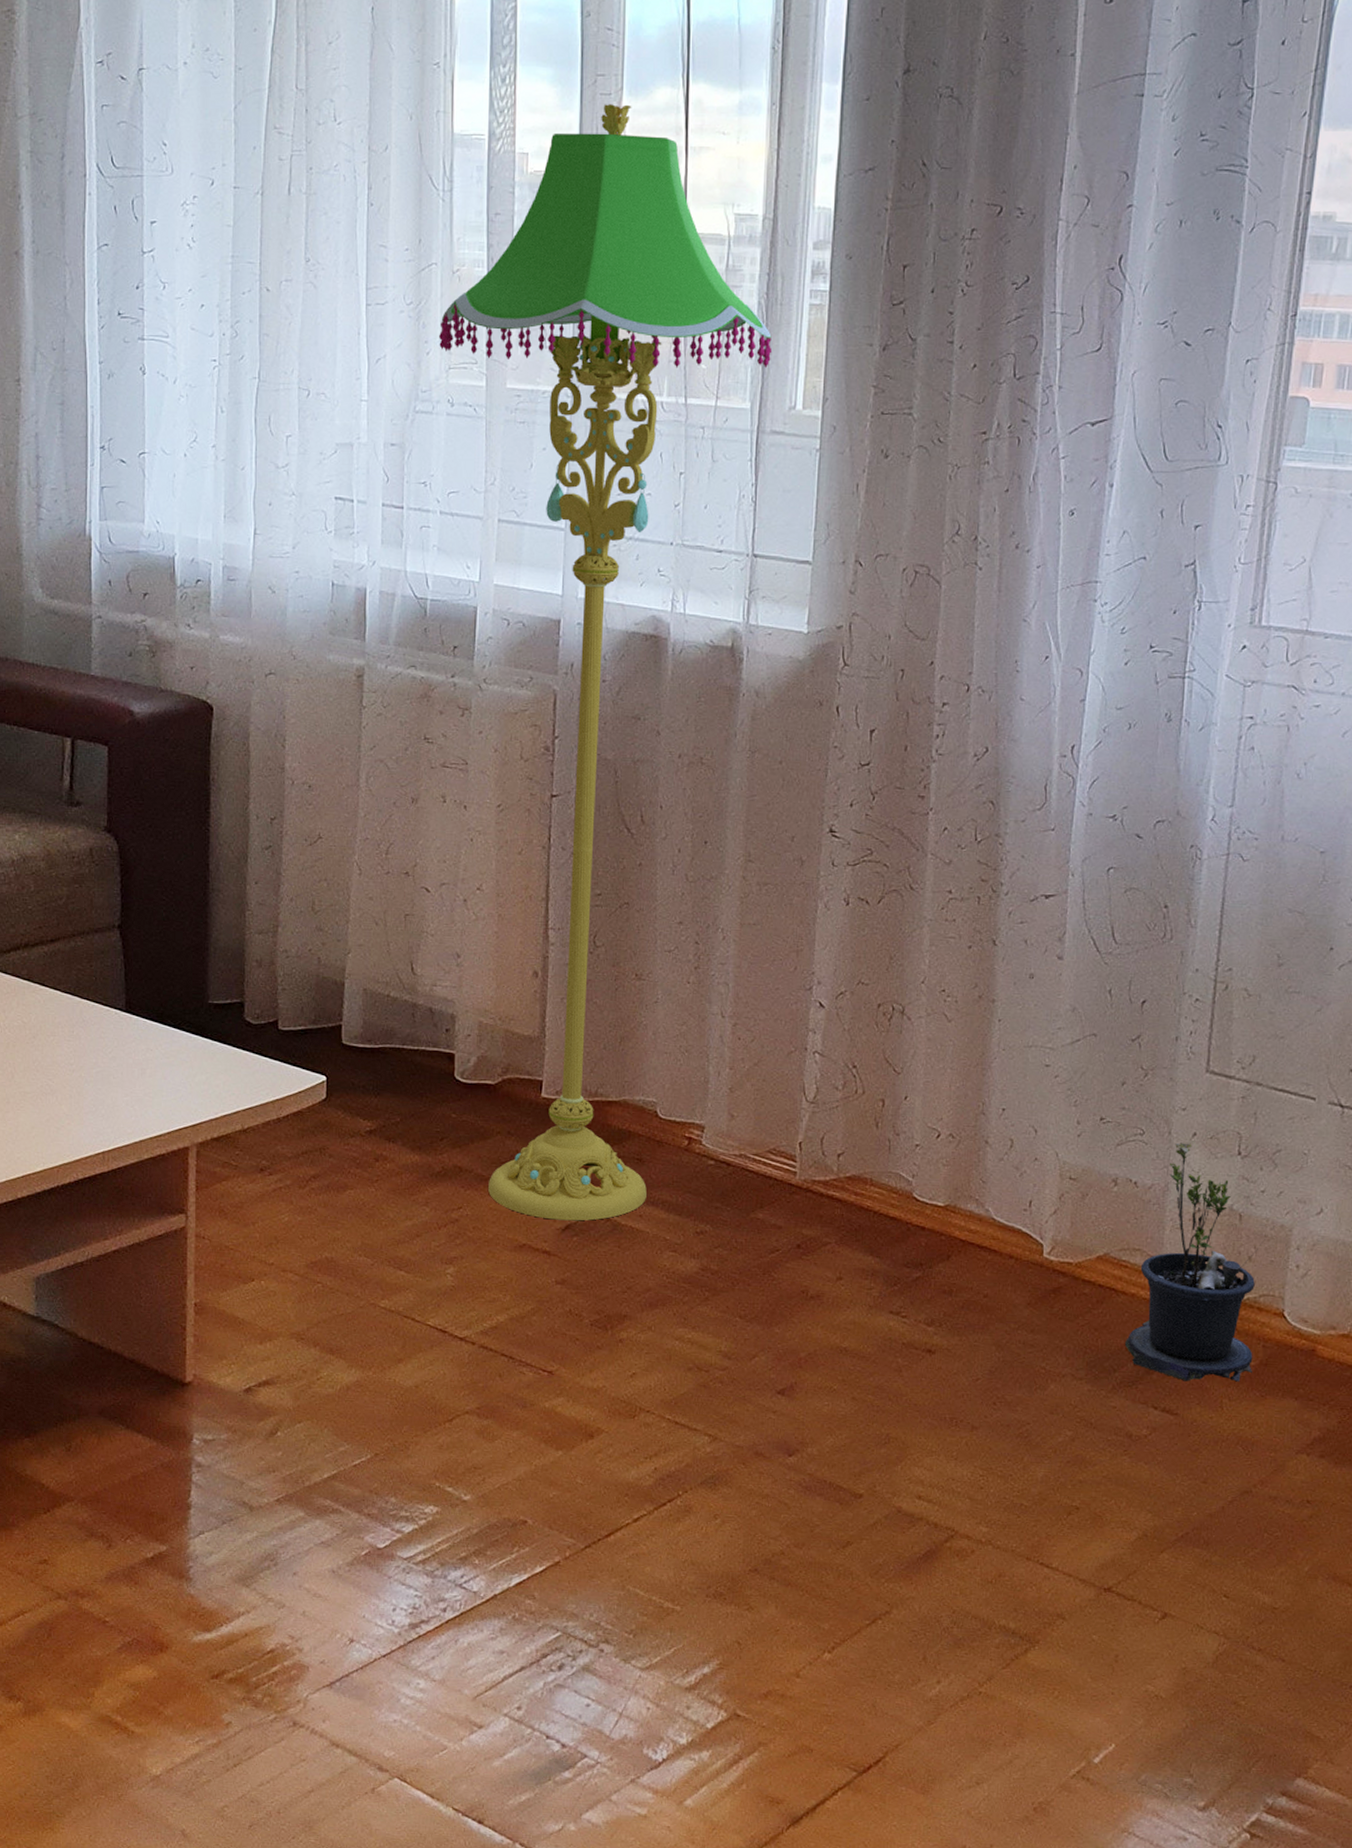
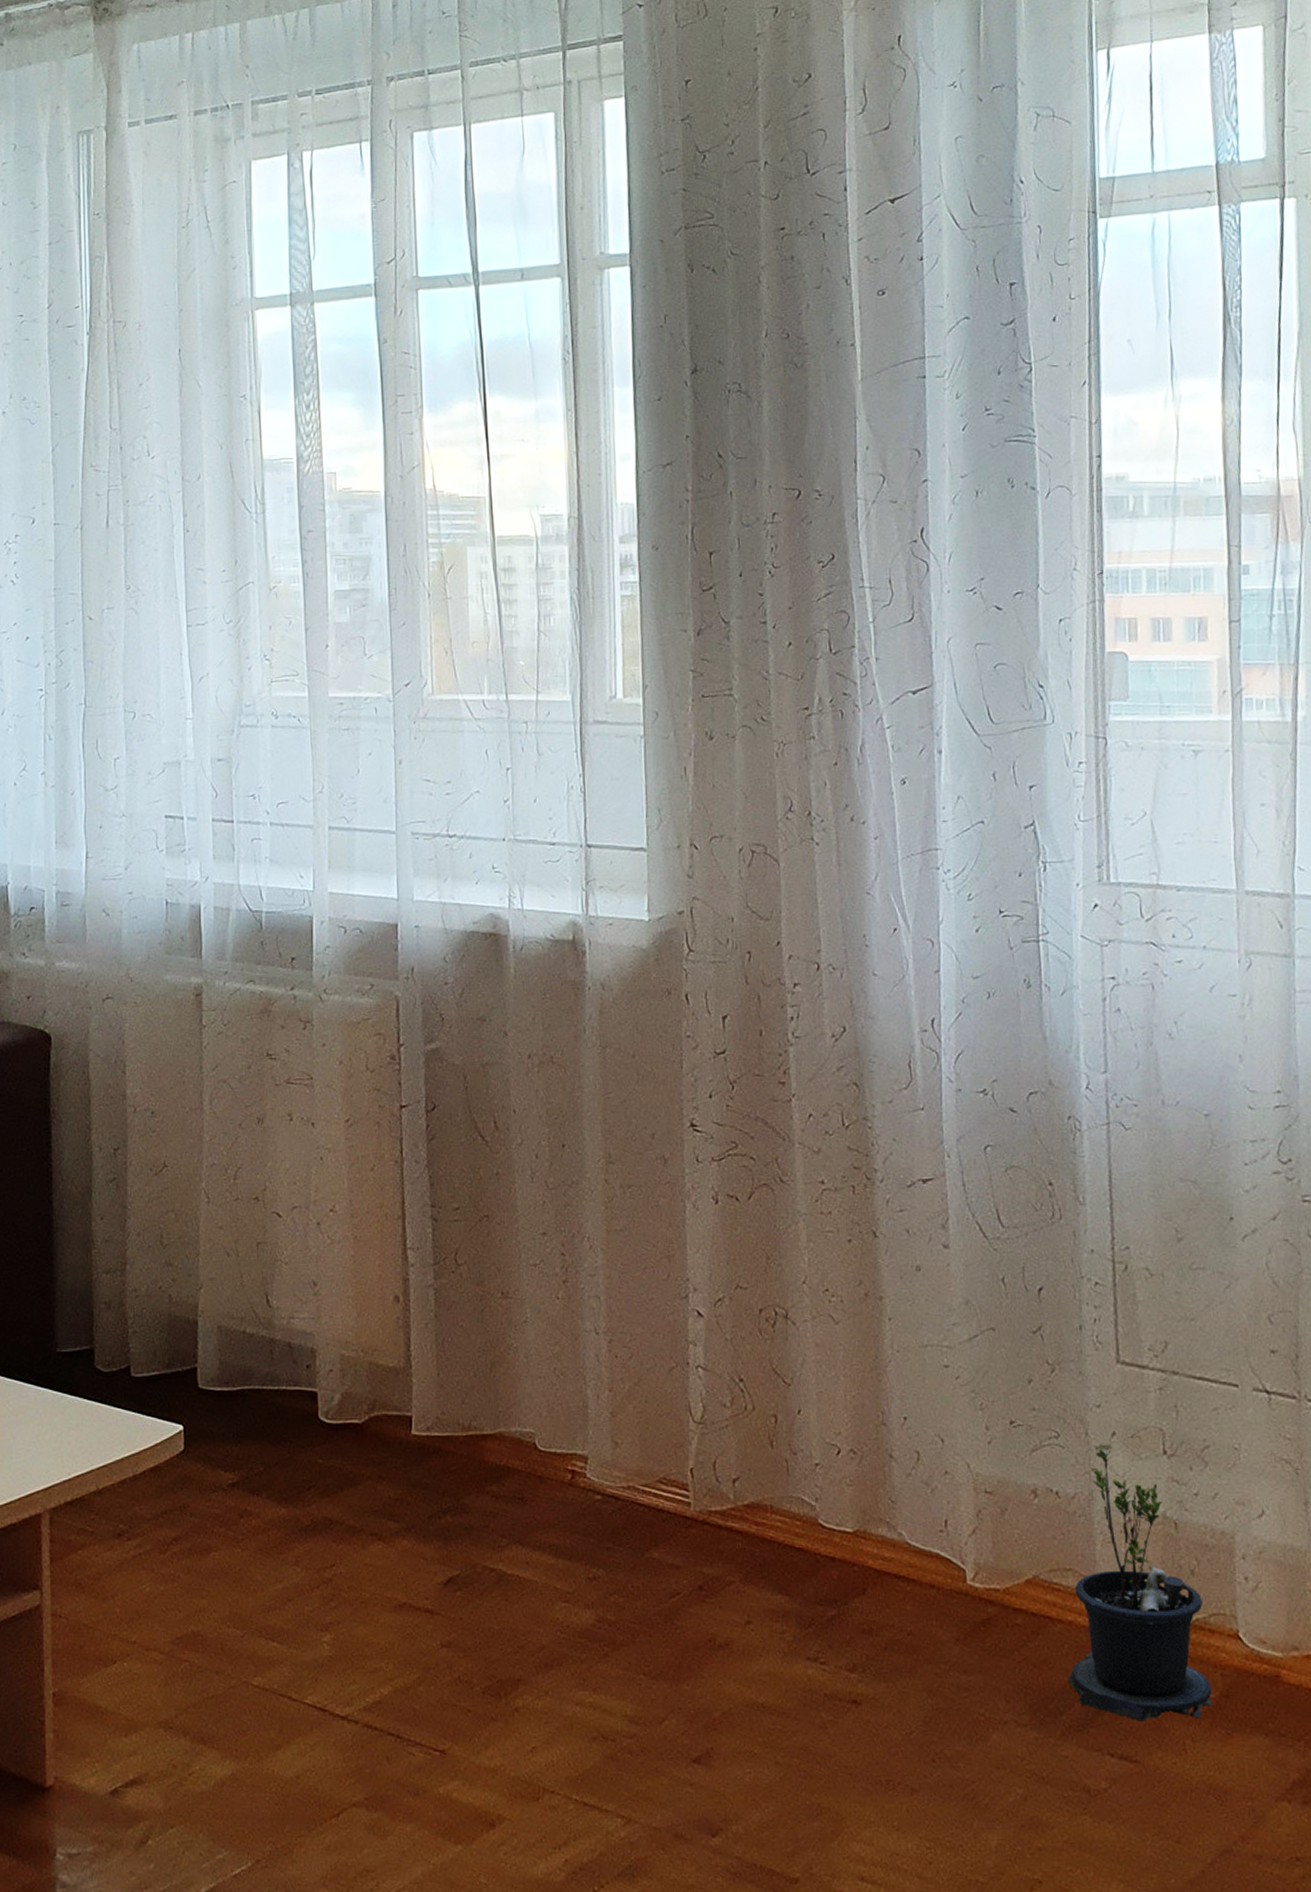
floor lamp: present [439,104,773,1221] -> none [259,420,589,1573]

